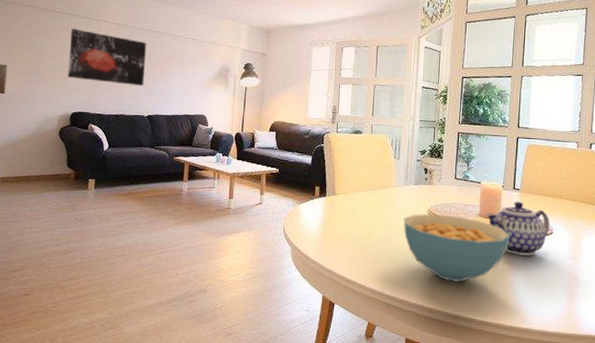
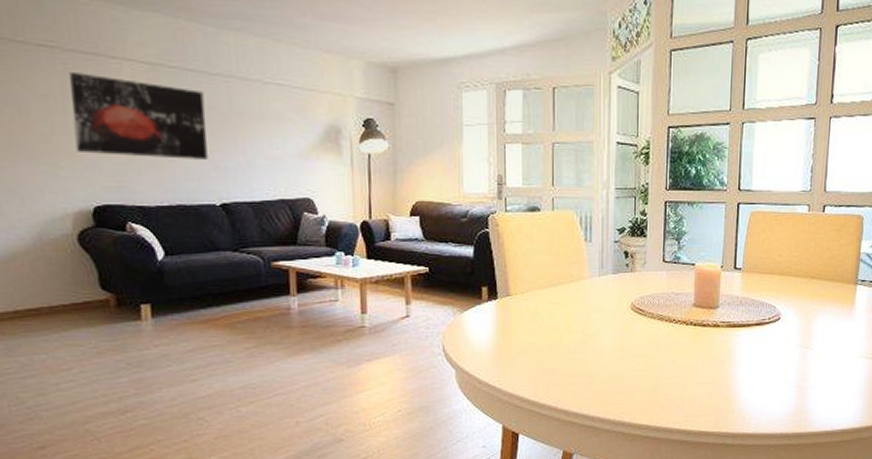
cereal bowl: present [403,214,510,282] -> none [601,308,731,390]
teapot: present [486,201,550,256] -> none [702,283,777,349]

